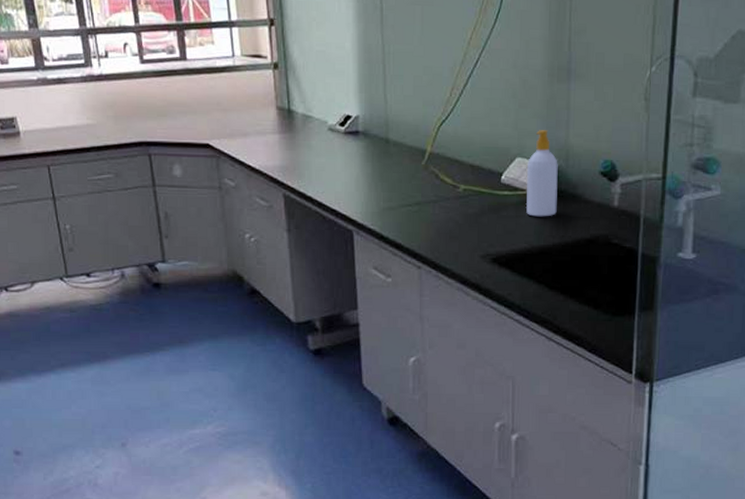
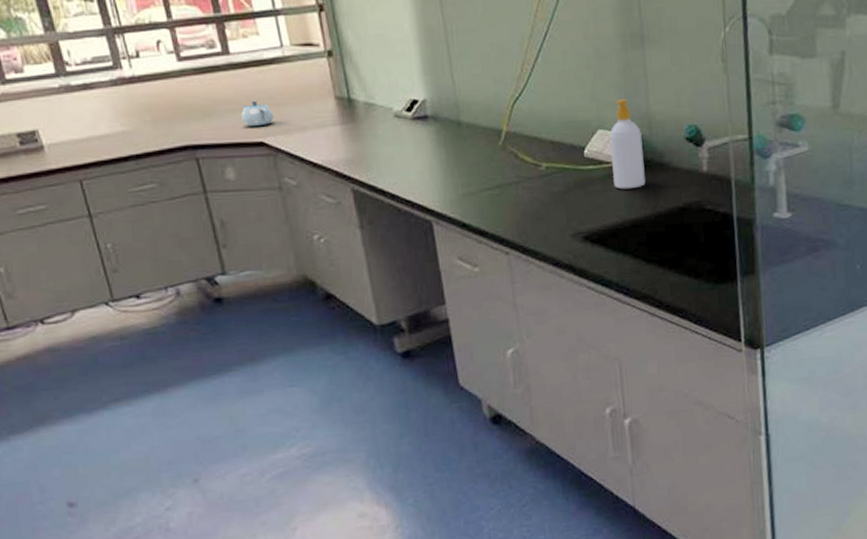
teapot: none [192,104,221,130] -> present [241,100,274,127]

